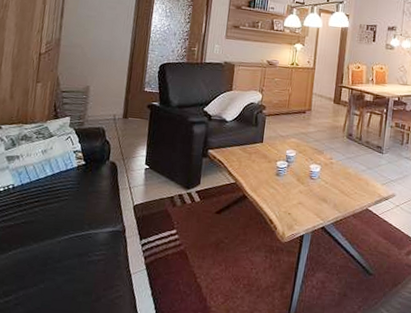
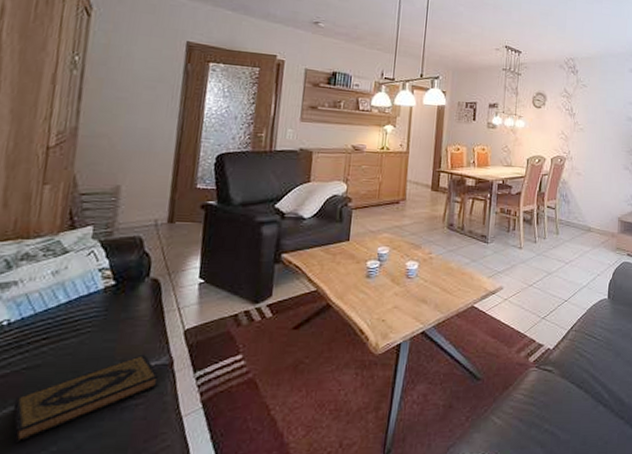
hardback book: none [15,221,115,279] -> present [12,354,158,444]

